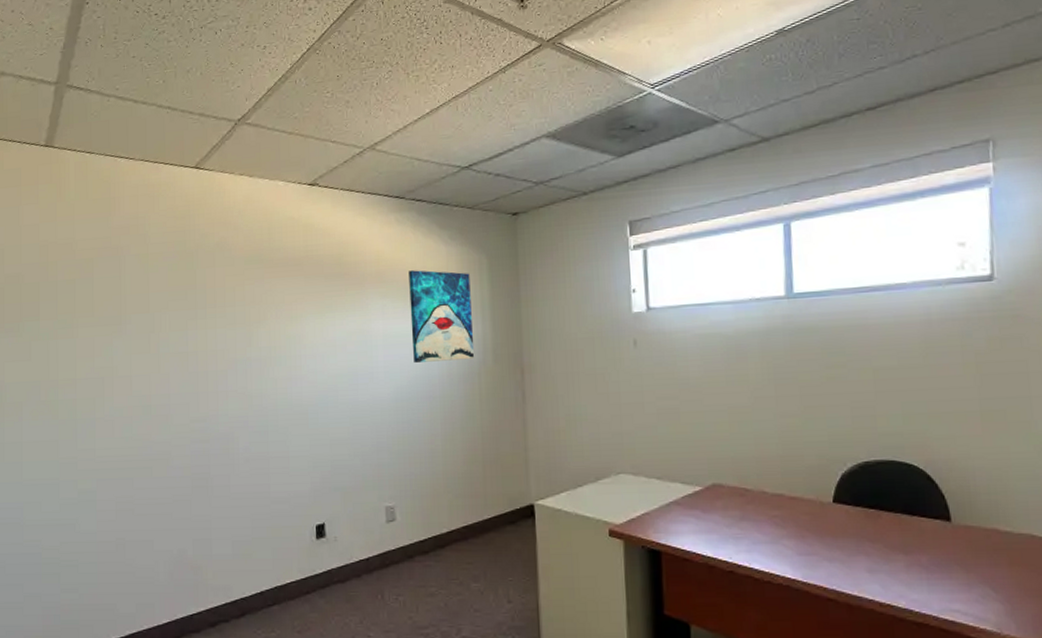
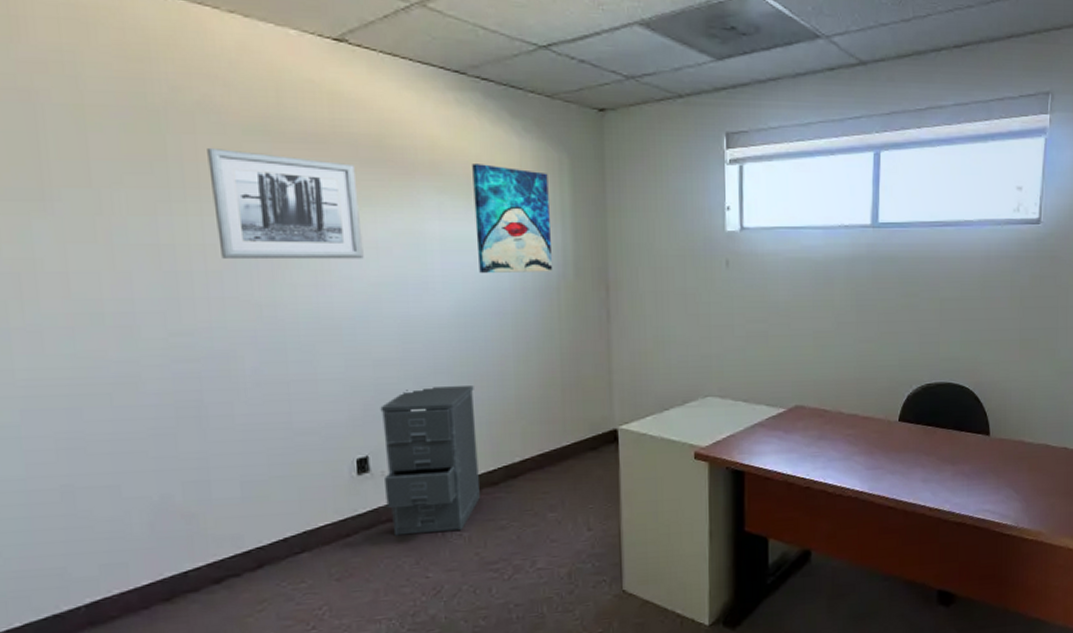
wall art: none [222,276,325,360] -> present [207,147,364,260]
filing cabinet: none [335,462,413,596] -> present [380,386,480,536]

